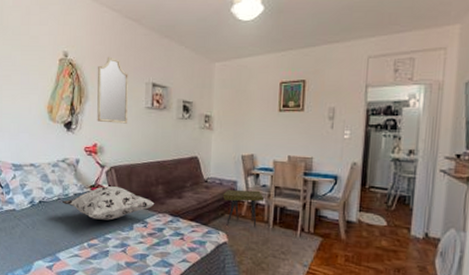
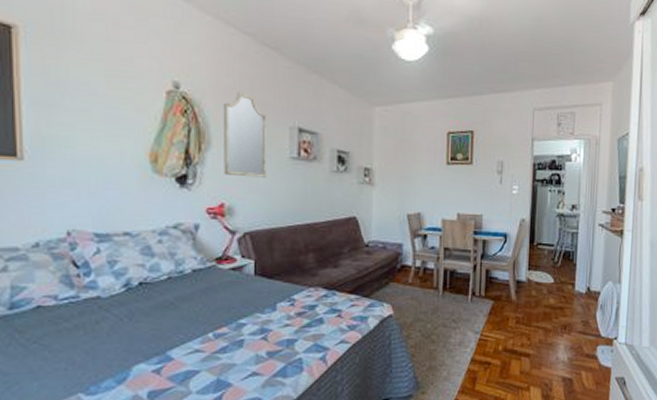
decorative pillow: present [61,186,155,221] -> none [173,258,304,301]
side table: present [222,190,265,228] -> none [386,253,434,296]

